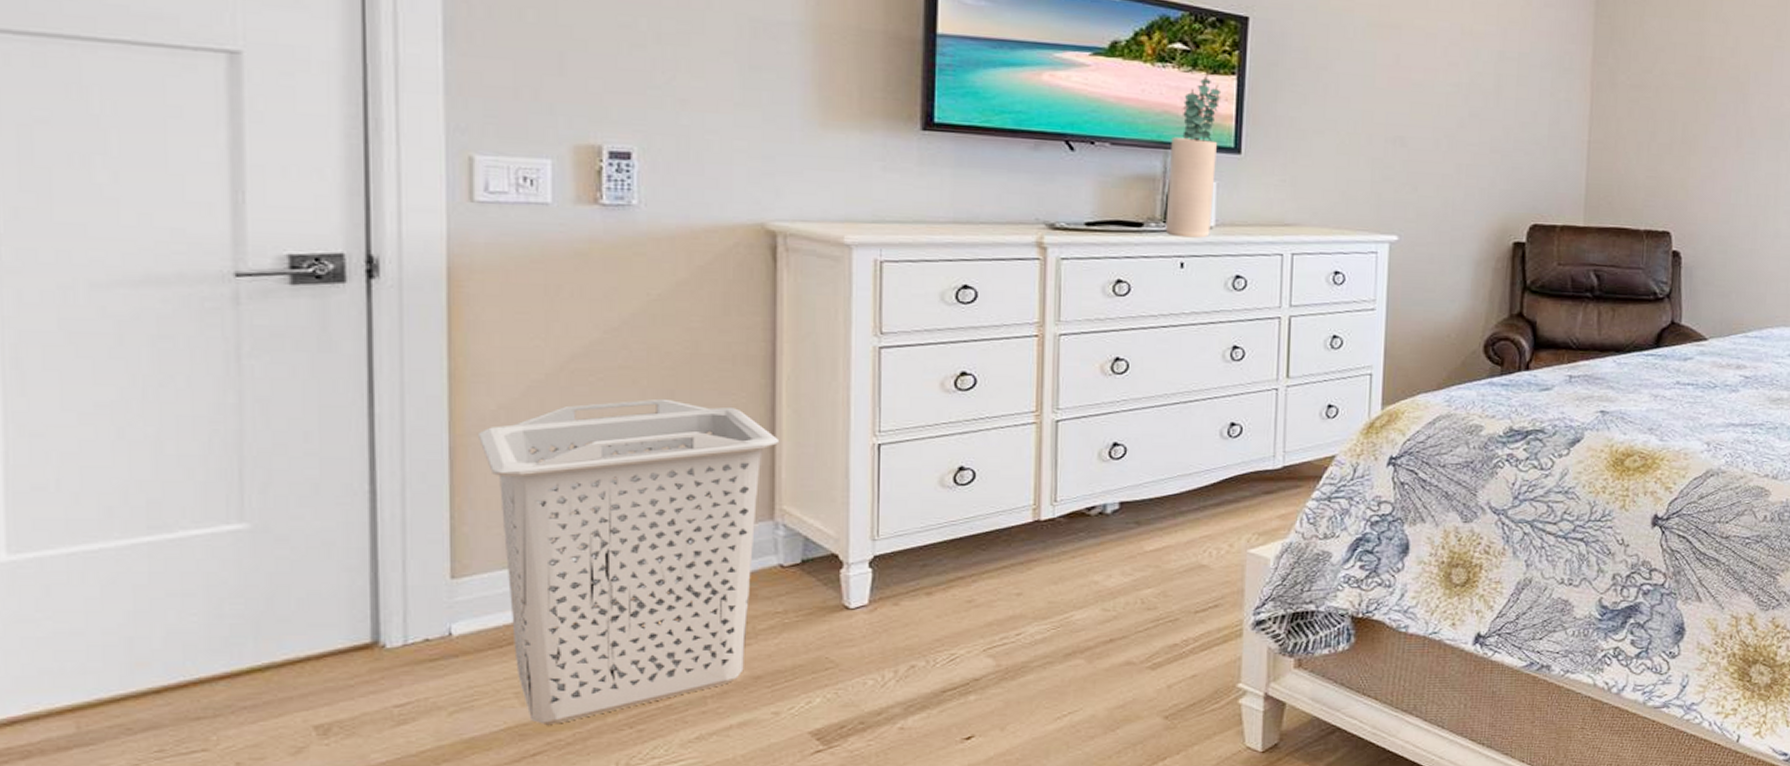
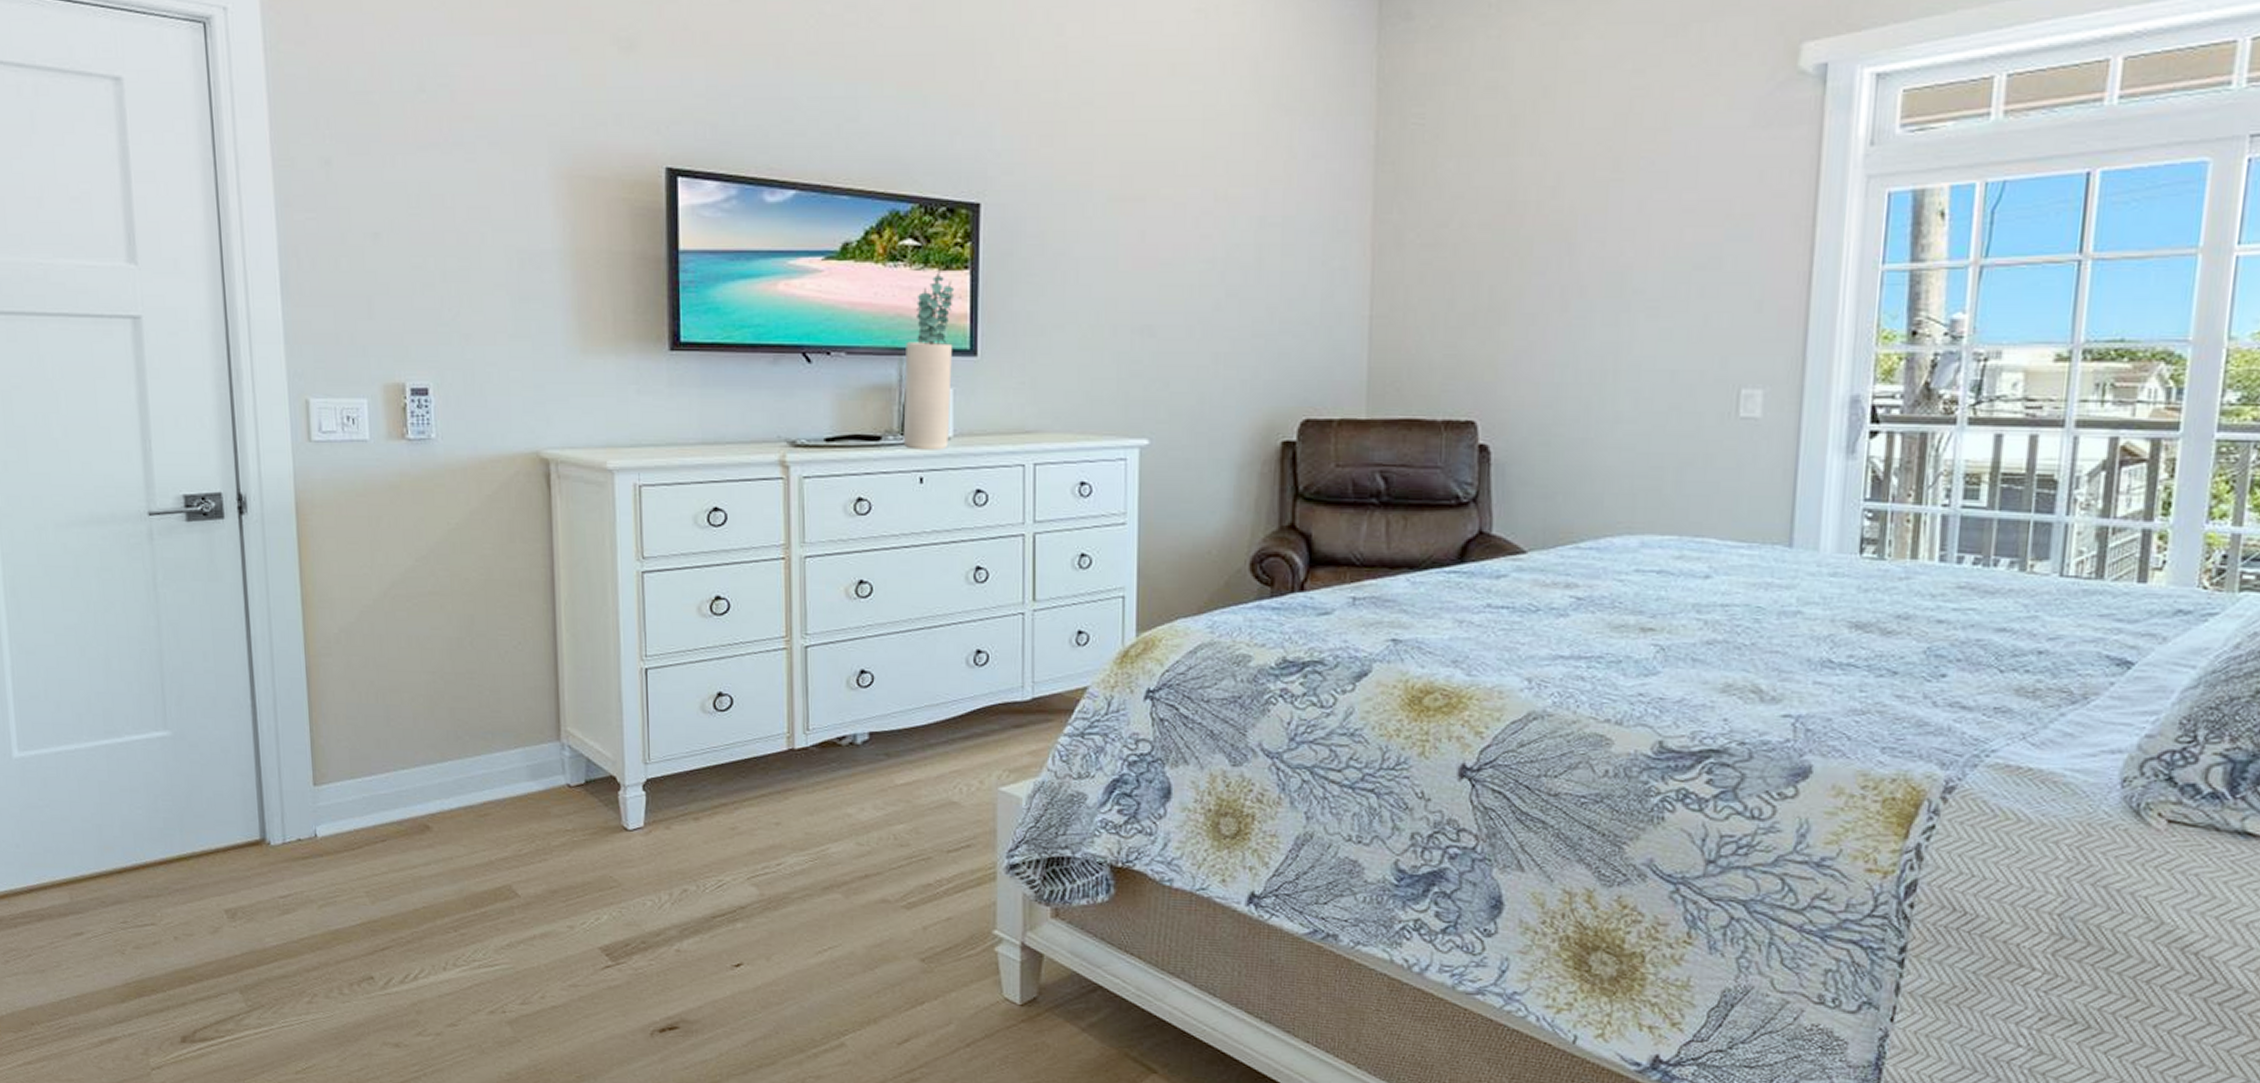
laundry basket: present [479,398,780,726] -> none [326,622,562,924]

